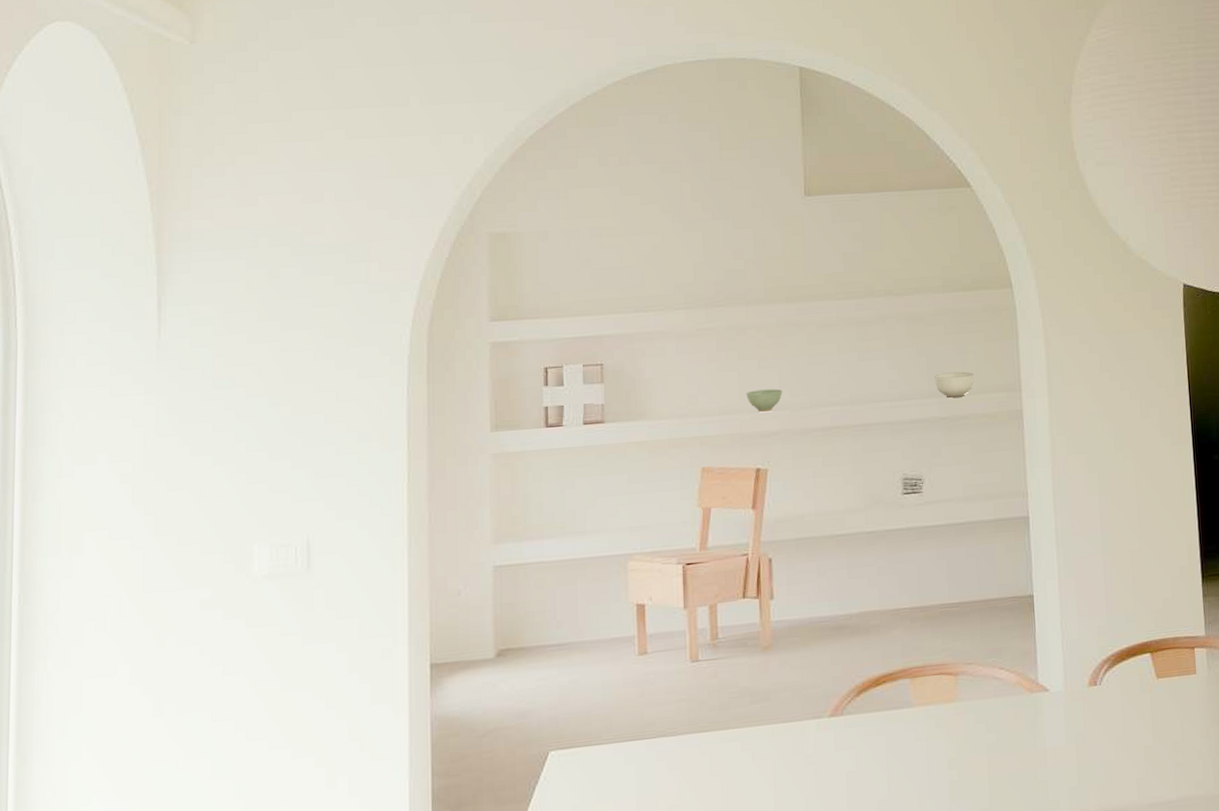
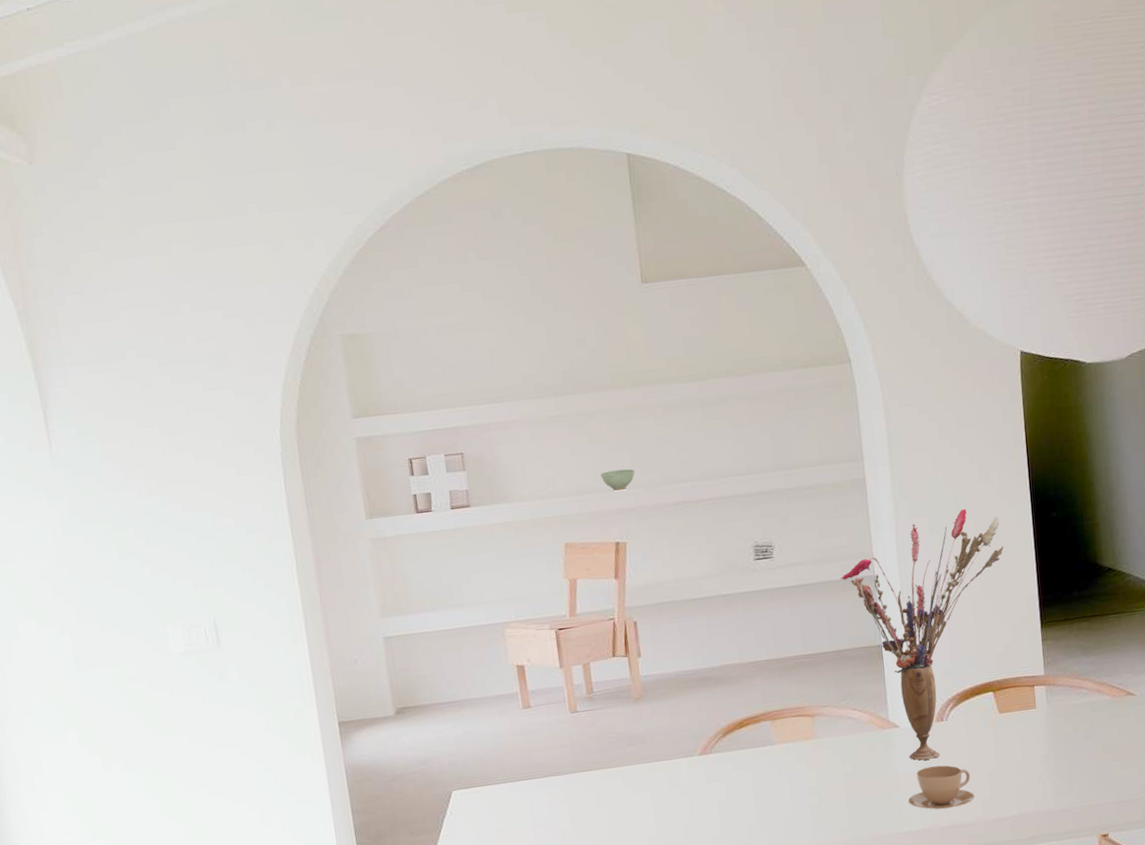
bowl: present [935,372,974,398] -> none [779,445,817,470]
bouquet: none [992,447,1164,731] -> present [840,508,1003,761]
teacup: none [1057,737,1129,791] -> present [908,765,975,810]

